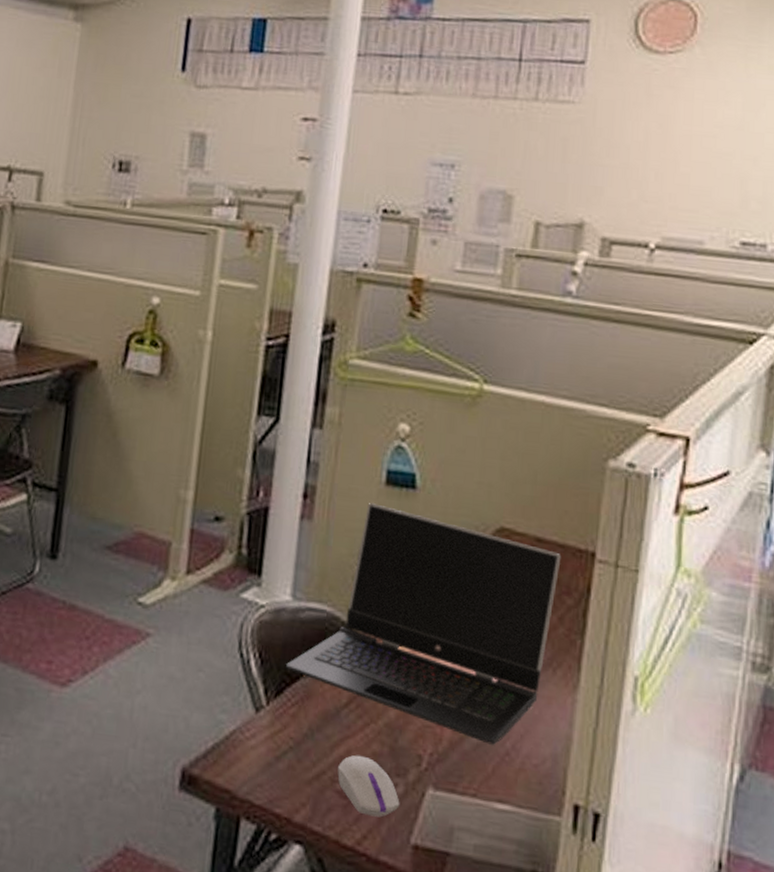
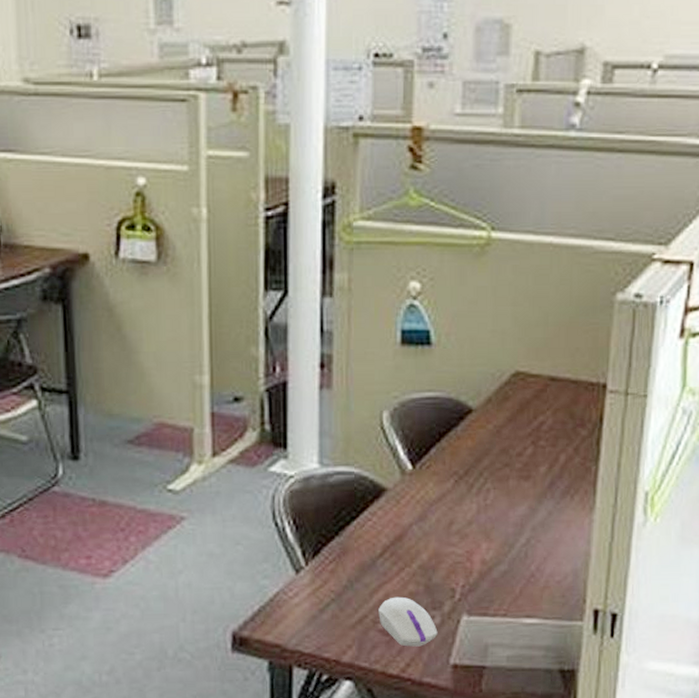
laptop computer: present [286,503,562,745] -> none [320,364,575,570]

